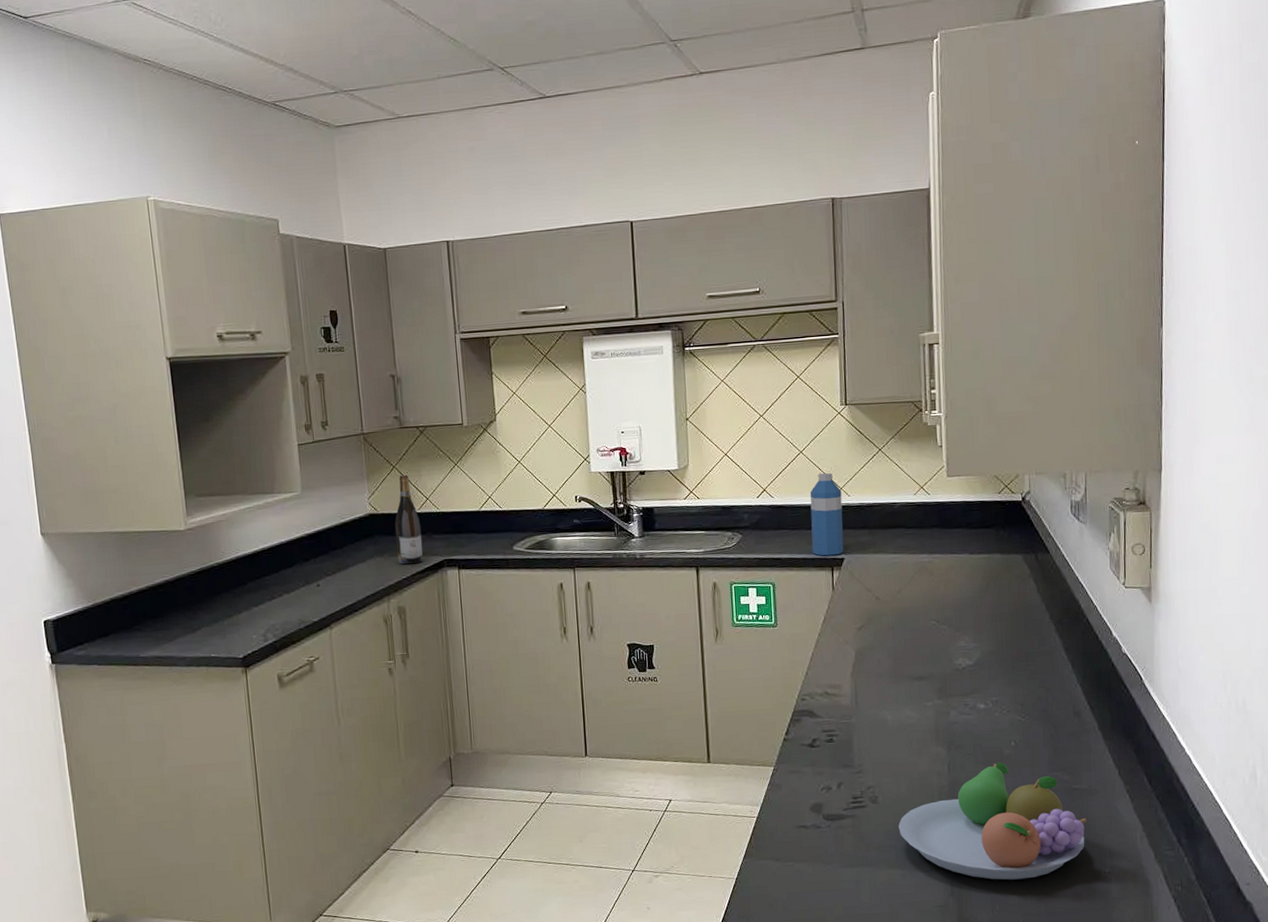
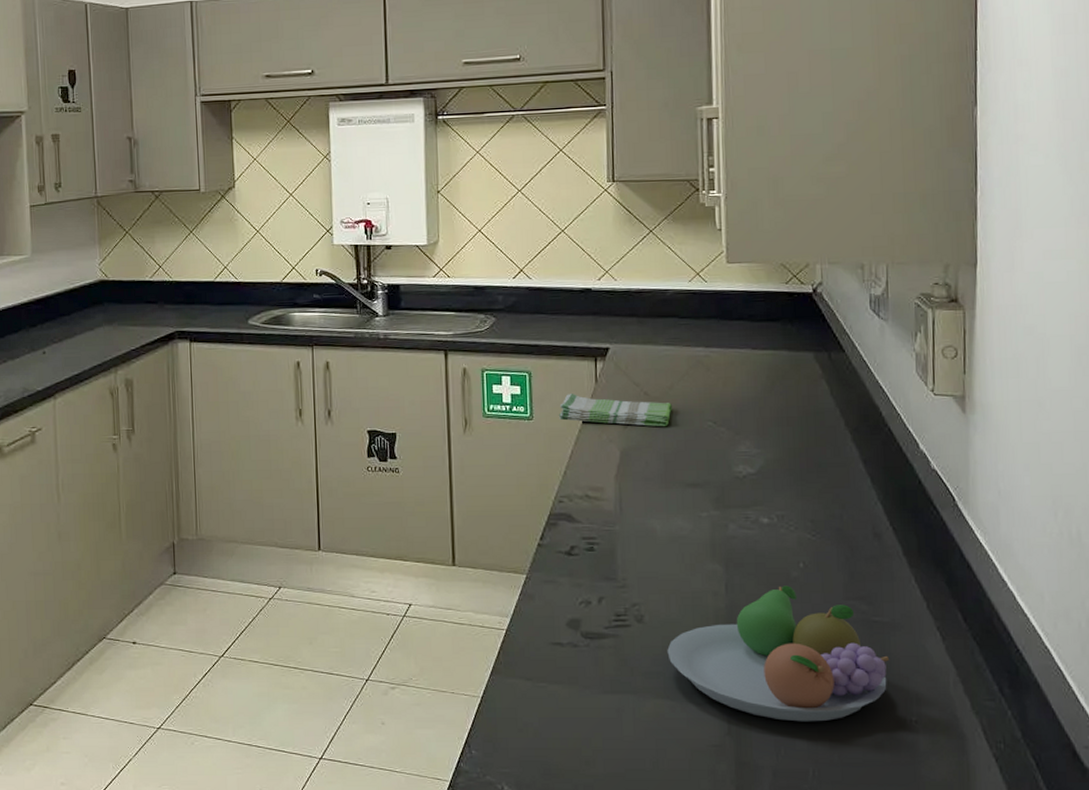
wine bottle: present [395,474,423,565] -> none [125,240,154,335]
dish towel: none [800,601,900,628] -> present [558,394,672,426]
water bottle: present [809,472,844,556] -> none [571,254,609,345]

